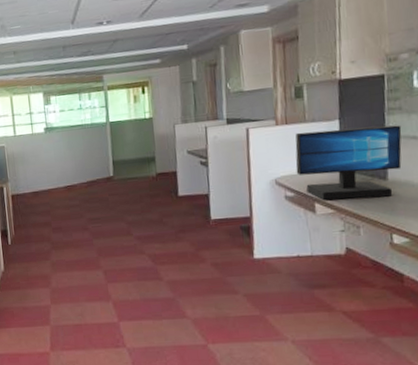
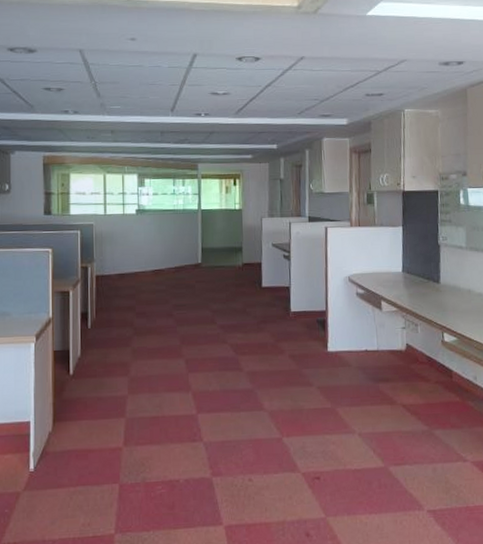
monitor: present [295,125,402,201] -> none [366,235,451,299]

